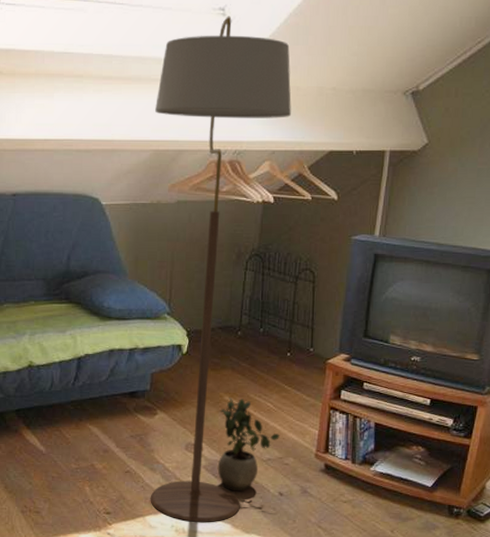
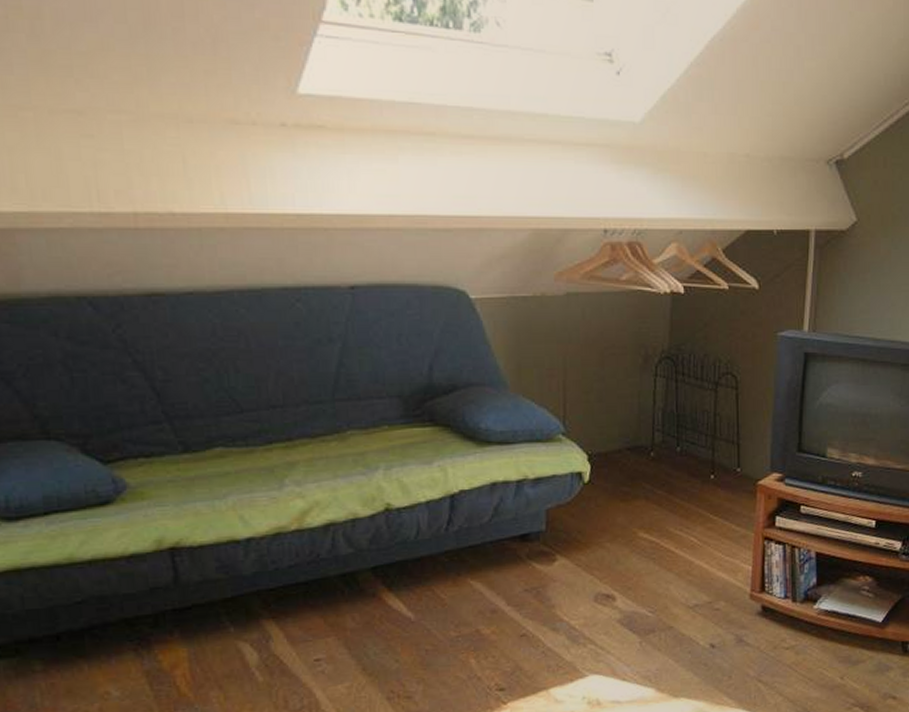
floor lamp: present [150,16,291,522] -> none [532,63,699,690]
potted plant: present [217,397,281,492] -> none [634,533,708,648]

